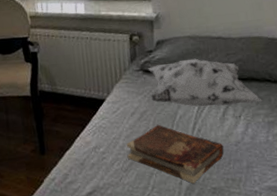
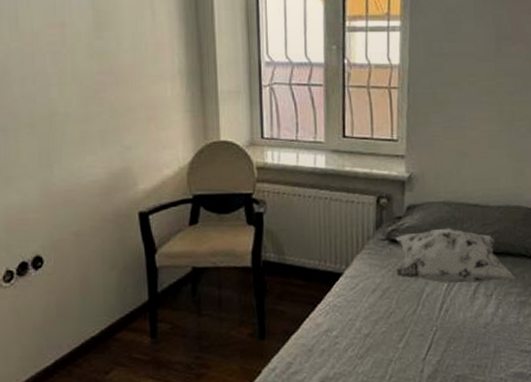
book: present [126,124,224,185] -> none [364,303,472,372]

